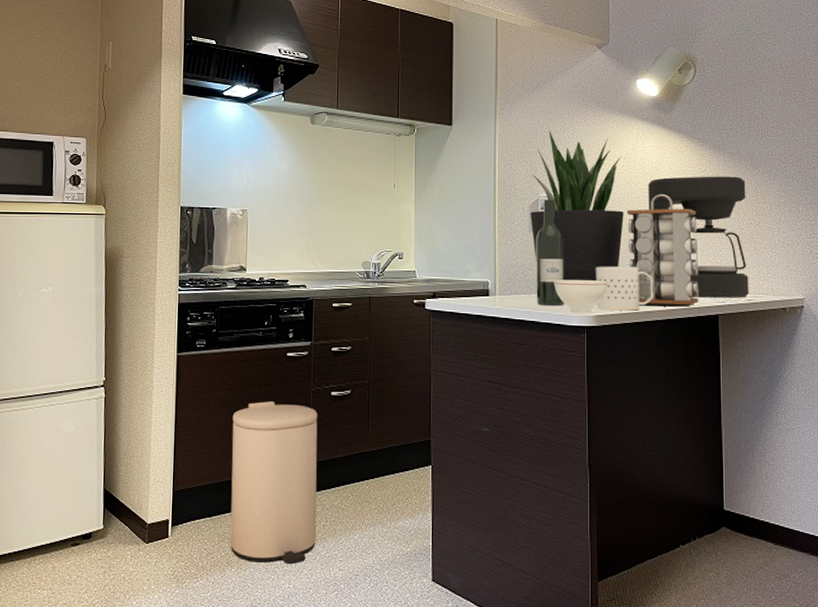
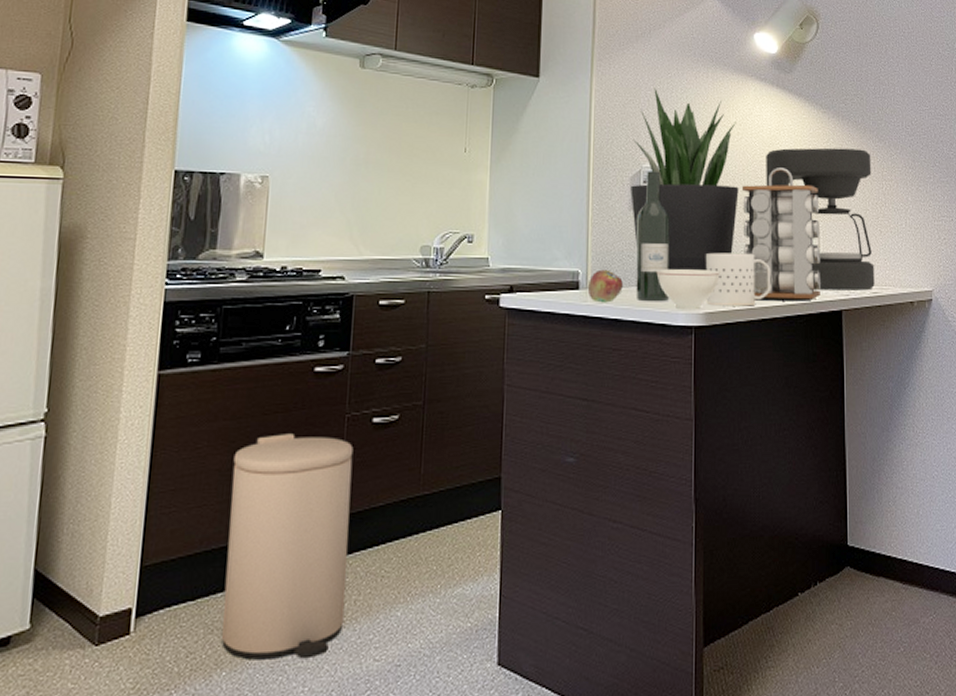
fruit: none [496,280,525,307] -> present [587,269,623,303]

